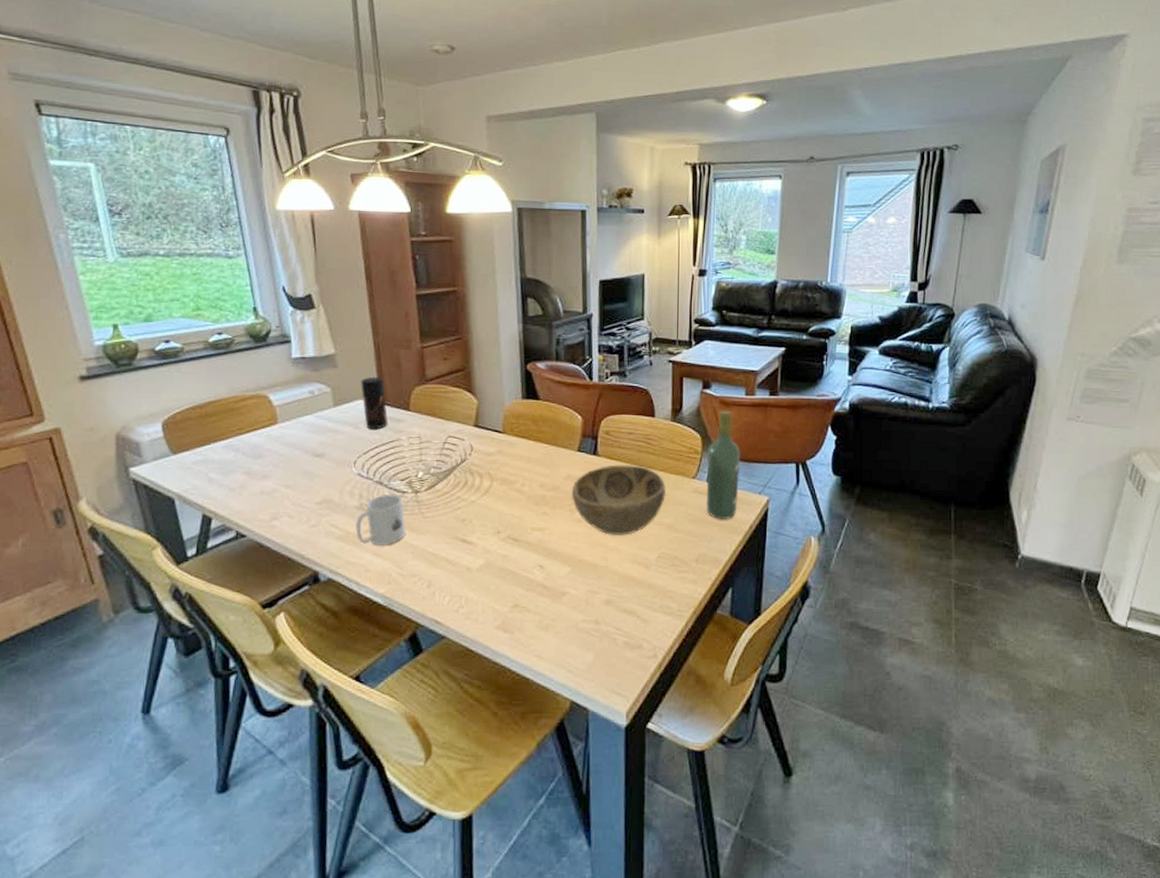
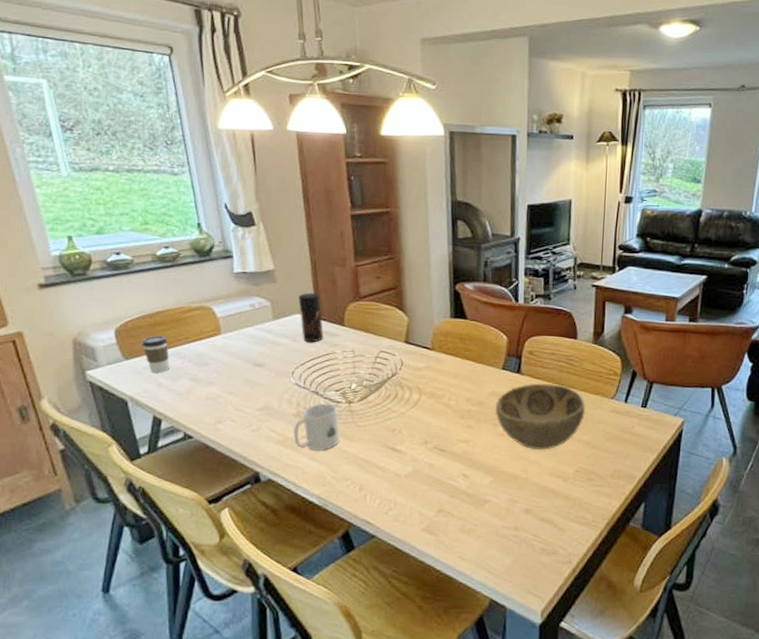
coffee cup: none [191,427,222,467] -> present [142,335,170,373]
wine bottle: present [706,411,741,519] -> none [623,335,659,438]

